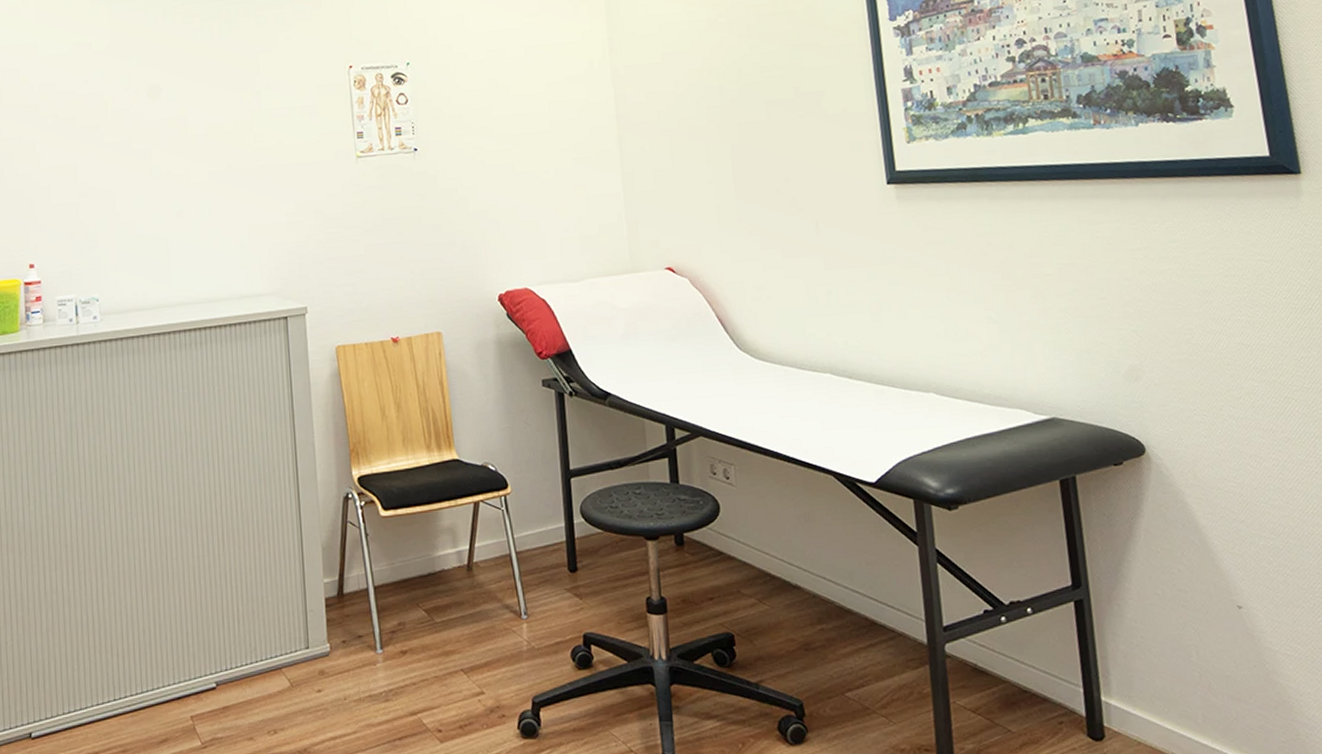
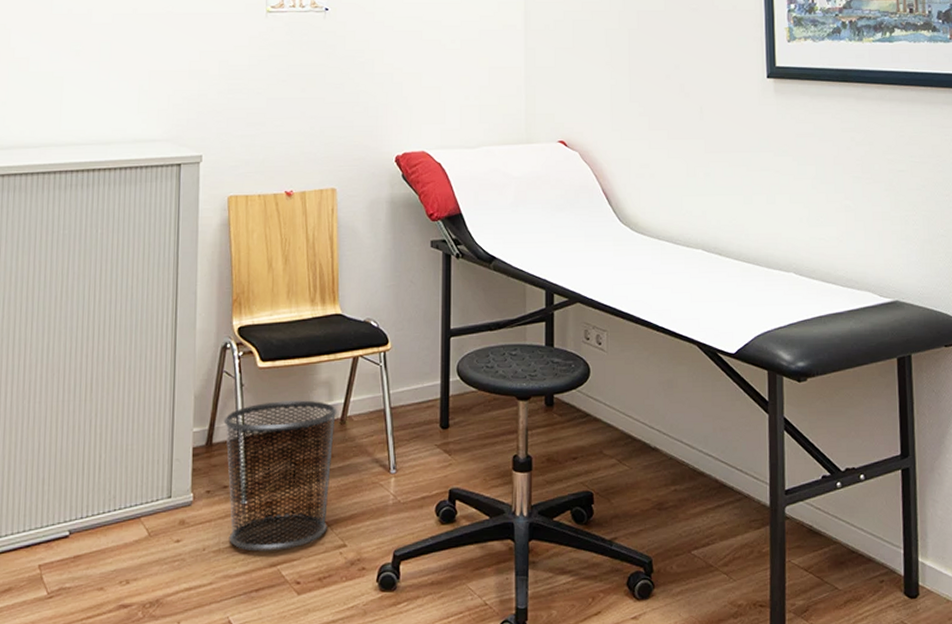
waste bin: none [352,547,464,700] -> present [223,400,337,552]

